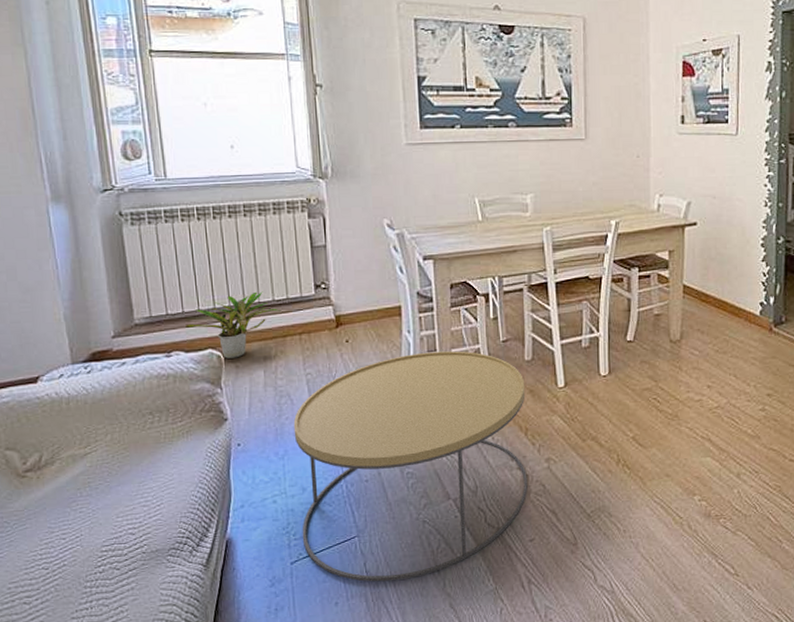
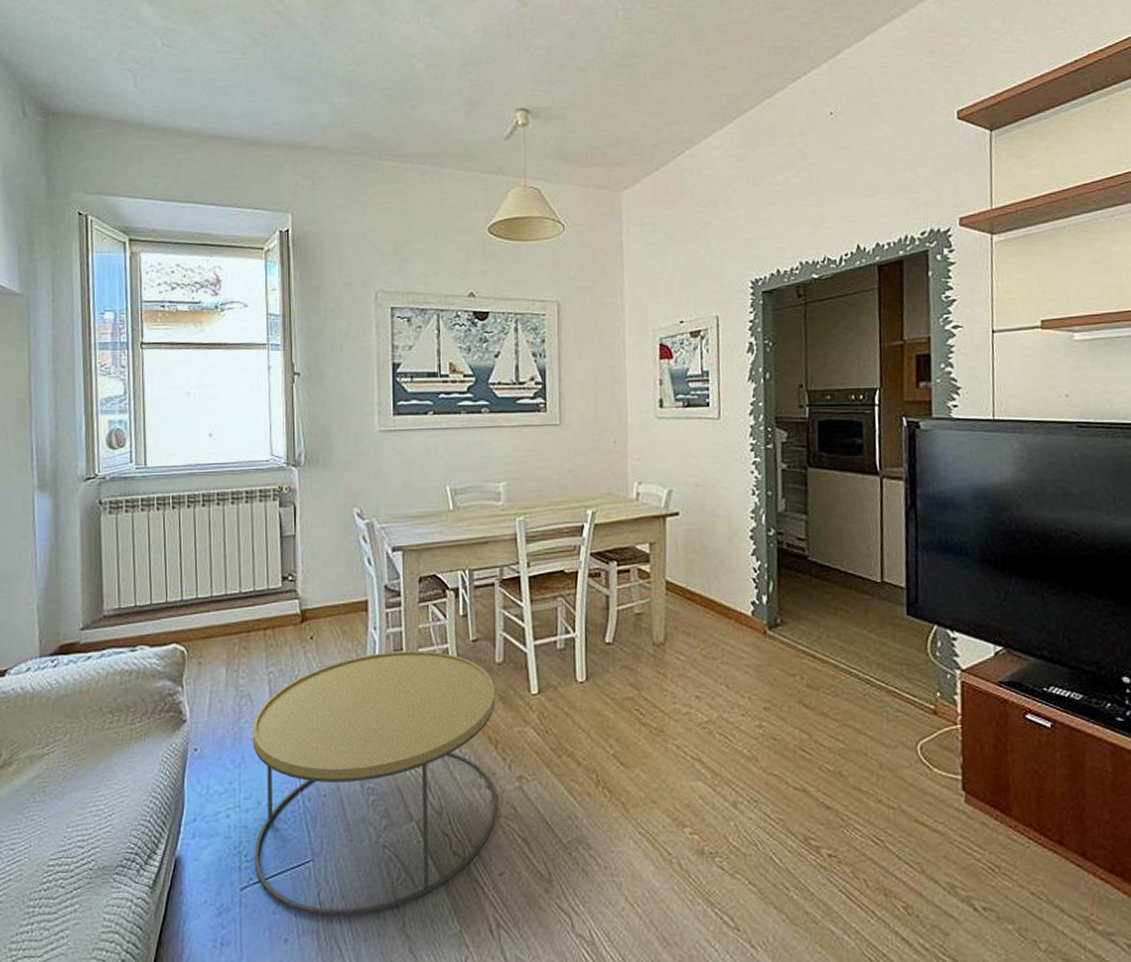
potted plant: present [185,291,282,359] -> none [152,583,248,654]

